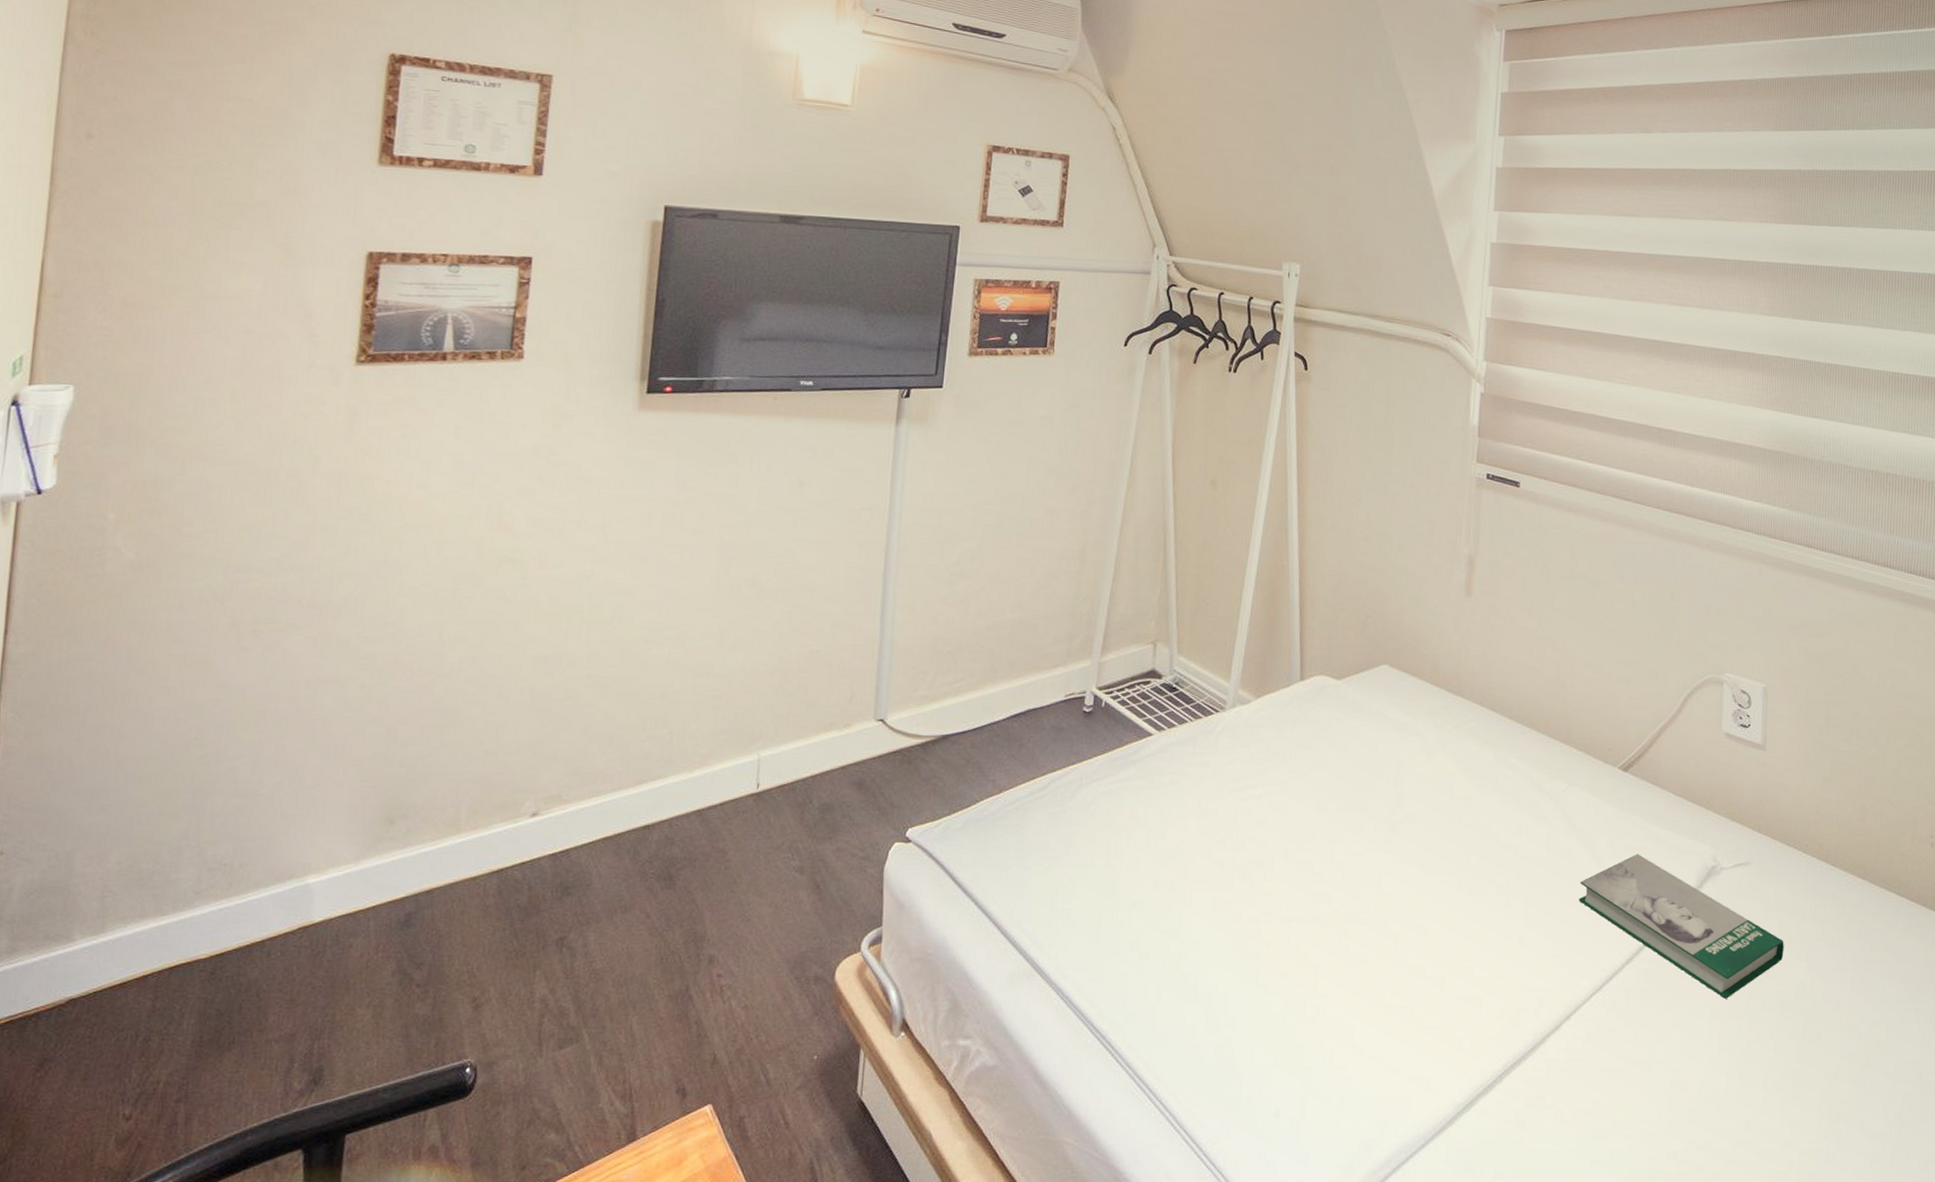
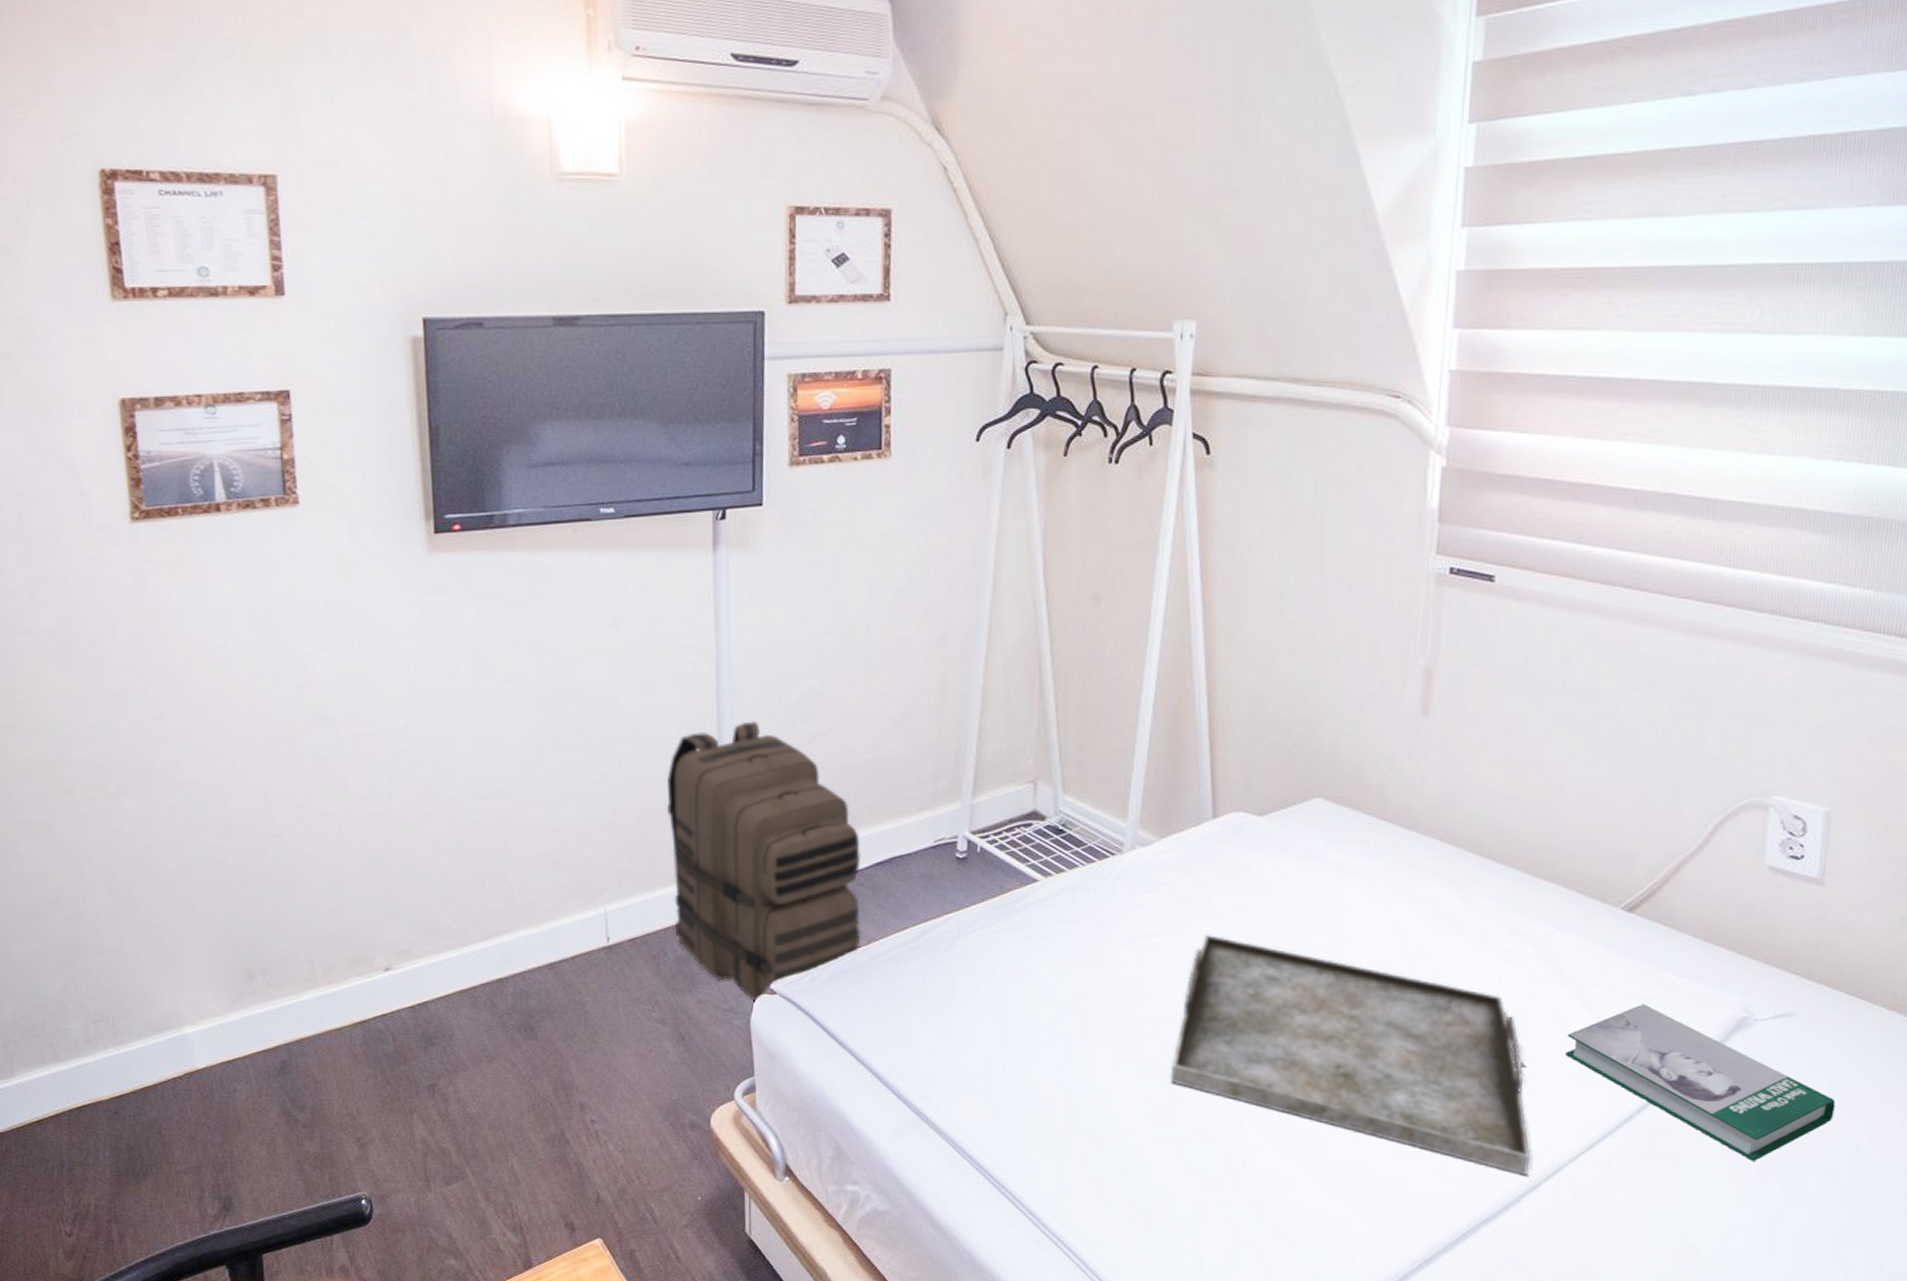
backpack: none [822,579,1001,852] -> present [666,721,861,1003]
serving tray: none [1257,788,1553,1017] -> present [1170,935,1531,1176]

